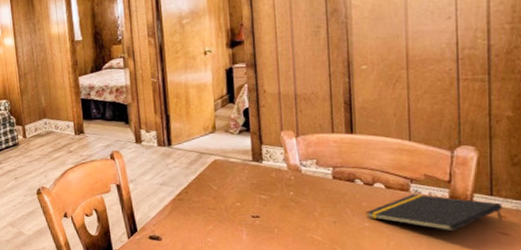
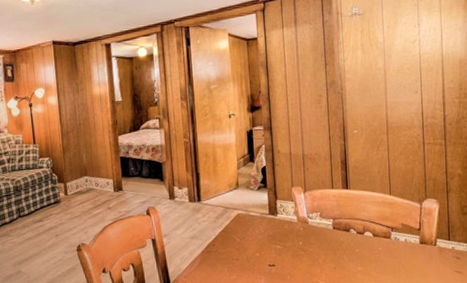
notepad: present [366,194,504,231] -> none [359,240,458,272]

